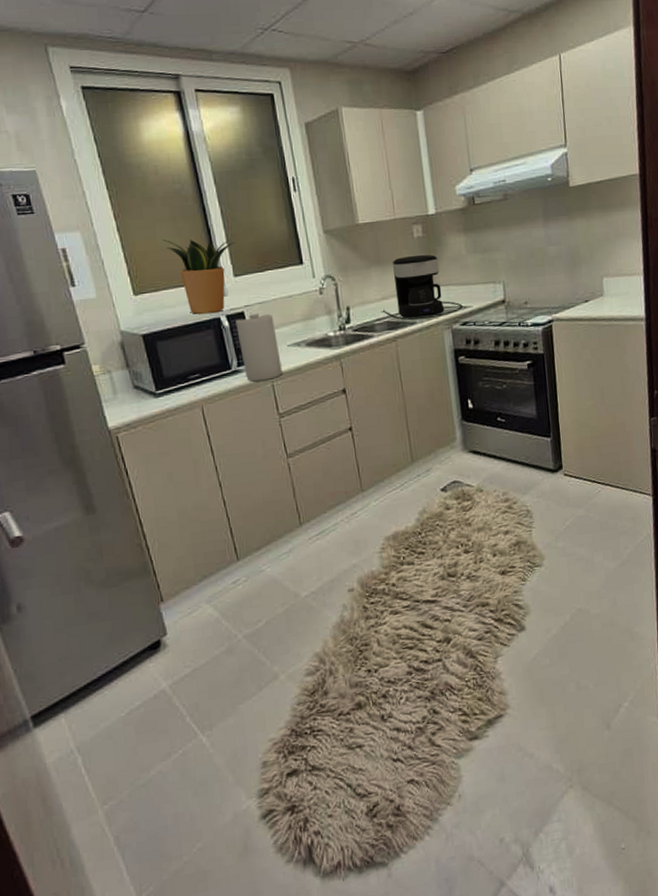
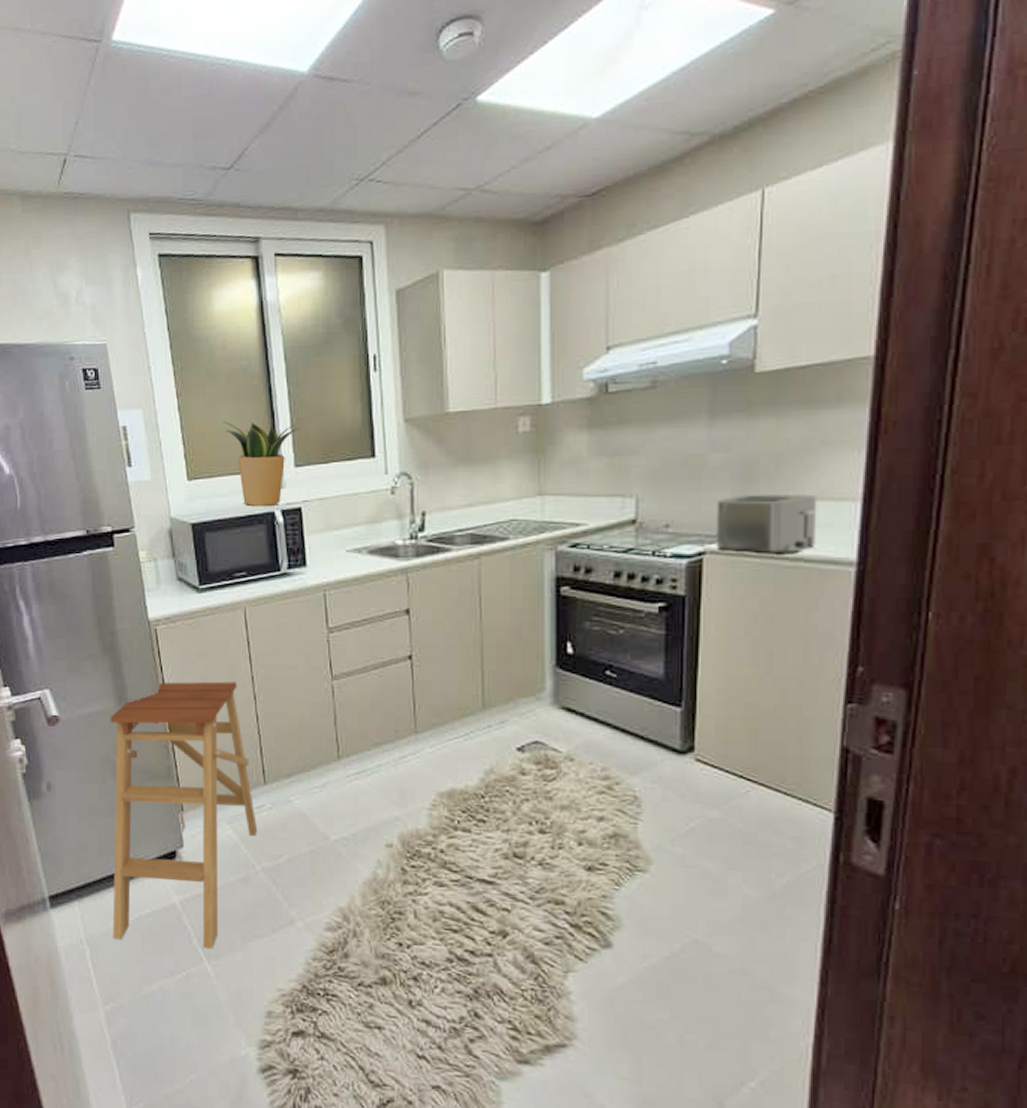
step ladder: none [78,473,236,739] -> present [110,681,258,950]
paper towel holder: present [235,313,283,382] -> none [291,511,337,588]
coffee maker: present [382,254,463,320] -> none [466,454,575,534]
toaster: none [556,272,620,318] -> present [716,494,818,554]

